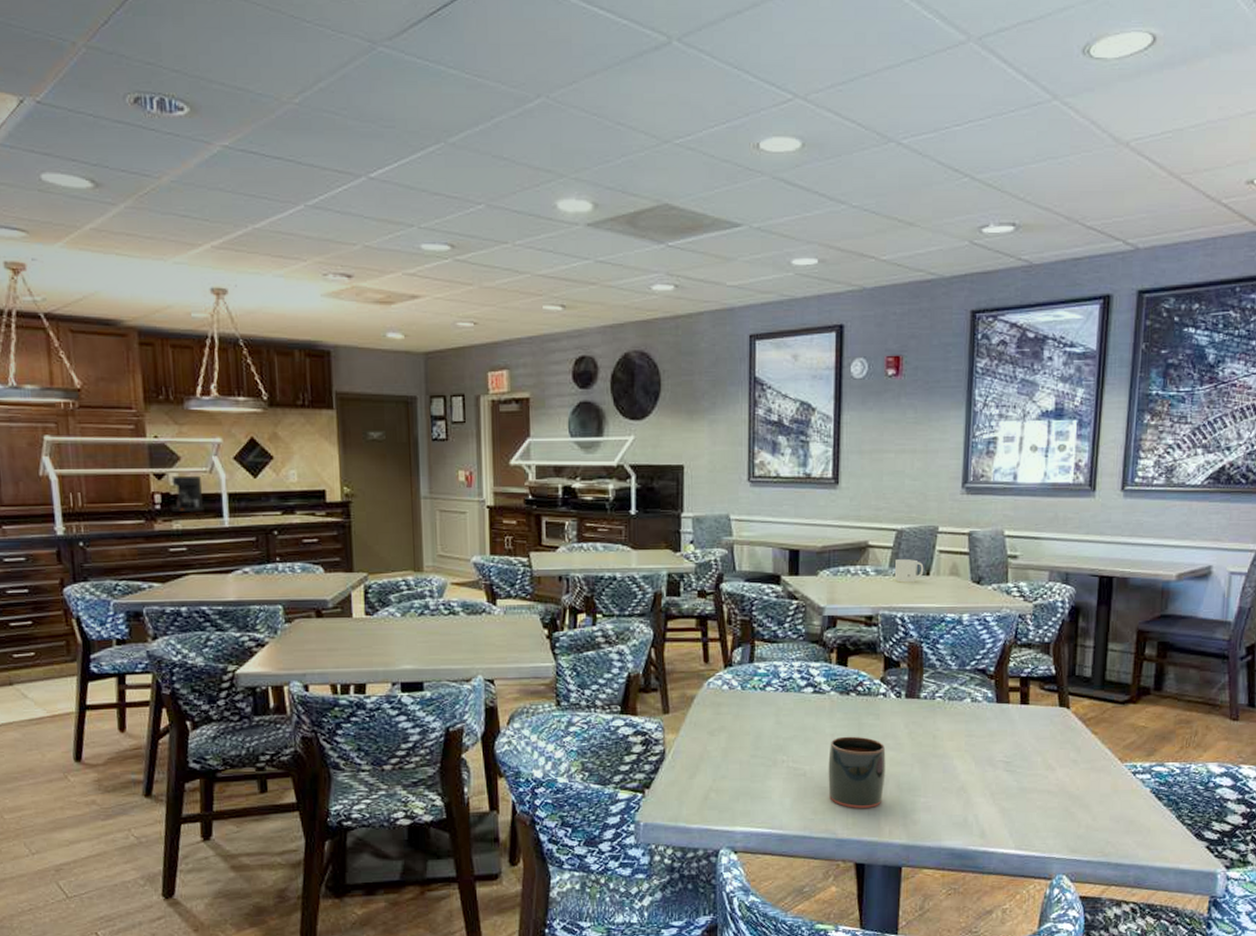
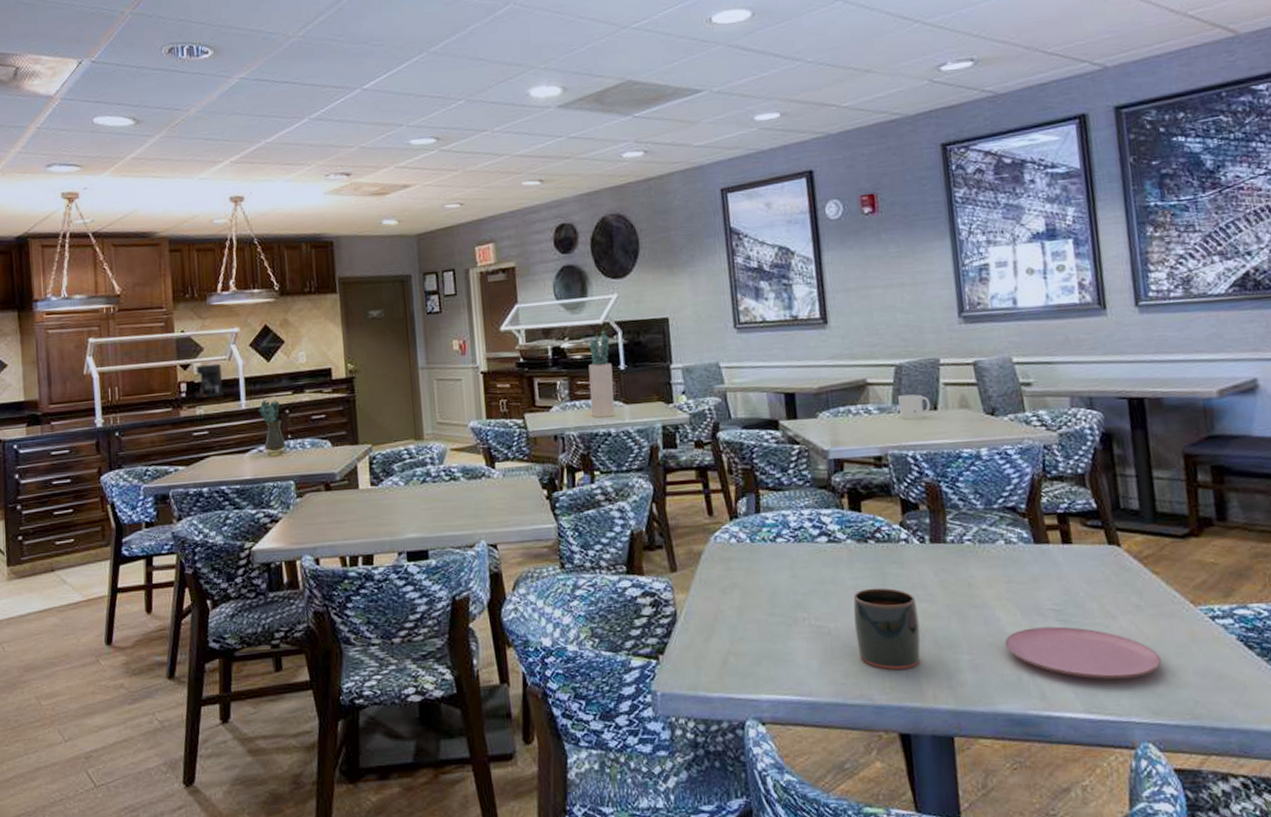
vase: none [243,518,274,580] -> present [258,399,286,458]
vase: none [598,471,623,562] -> present [588,328,615,418]
plate: none [957,776,1086,822] -> present [1004,626,1162,679]

